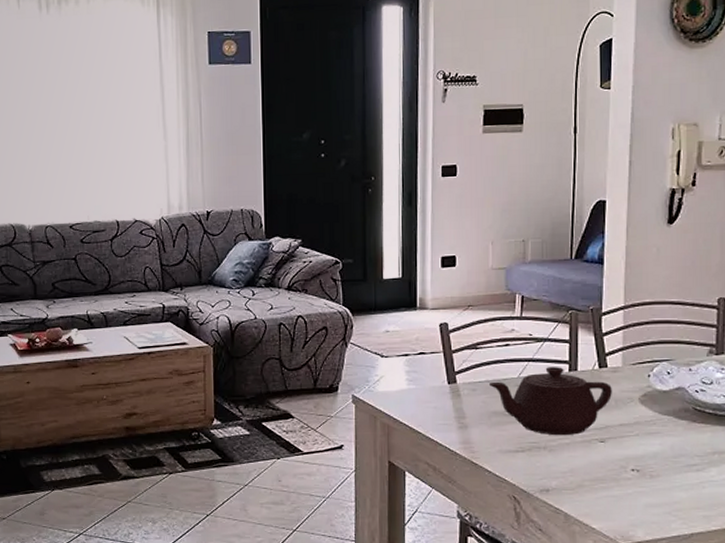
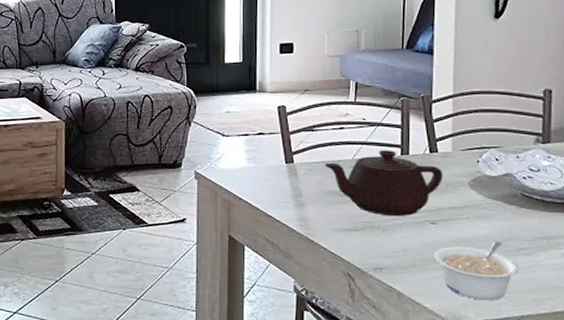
legume: none [602,458,690,520] -> present [433,241,519,301]

